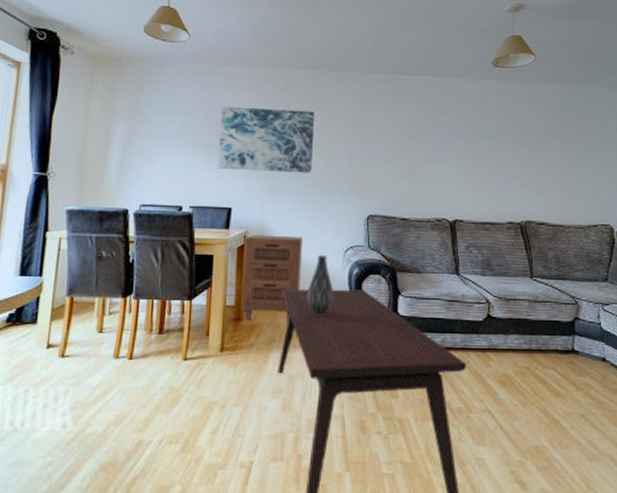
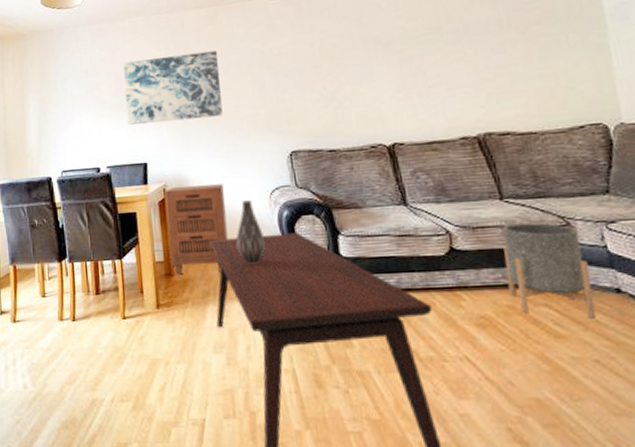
planter: none [527,299,587,381] -> present [502,223,596,319]

